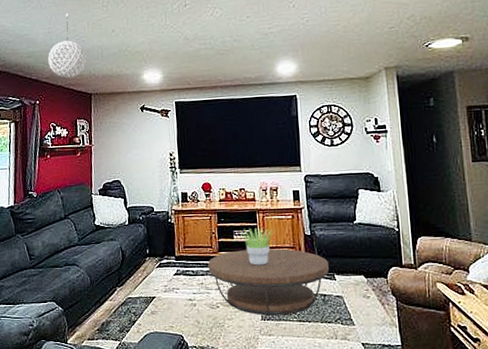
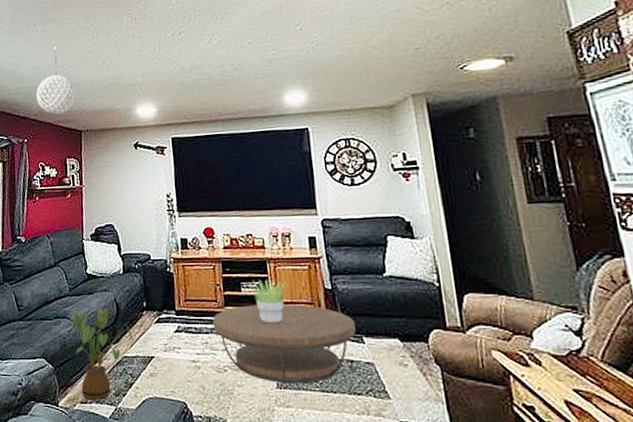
house plant: none [80,255,137,337] -> present [72,308,133,400]

